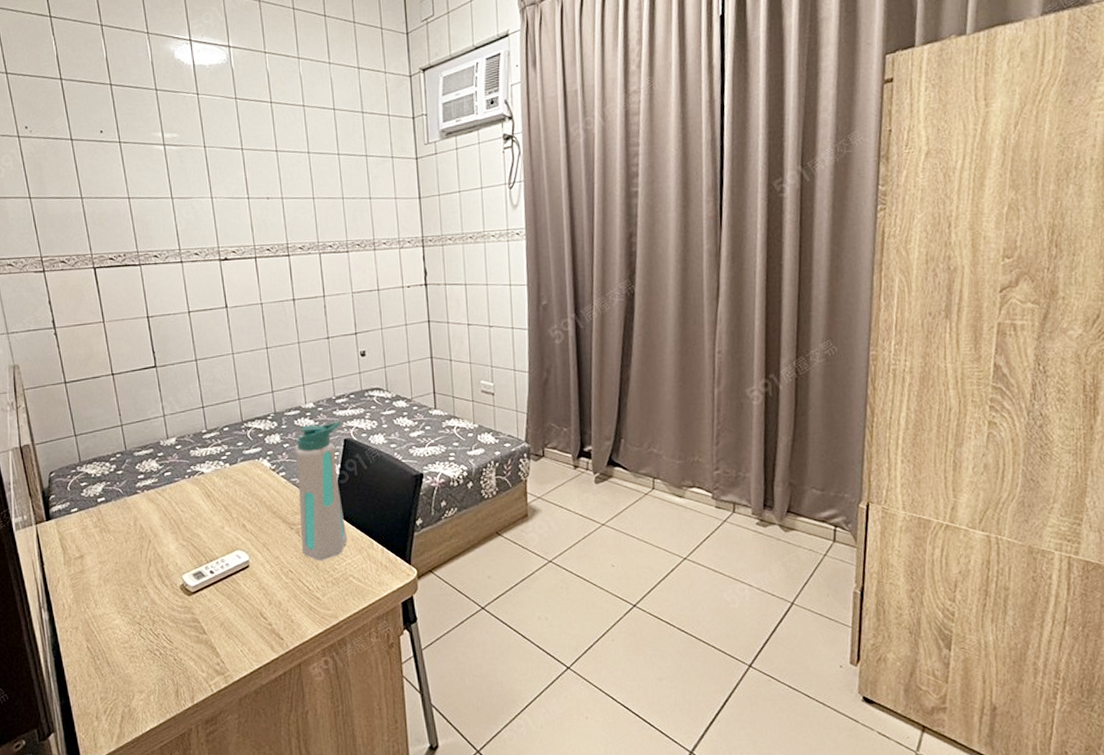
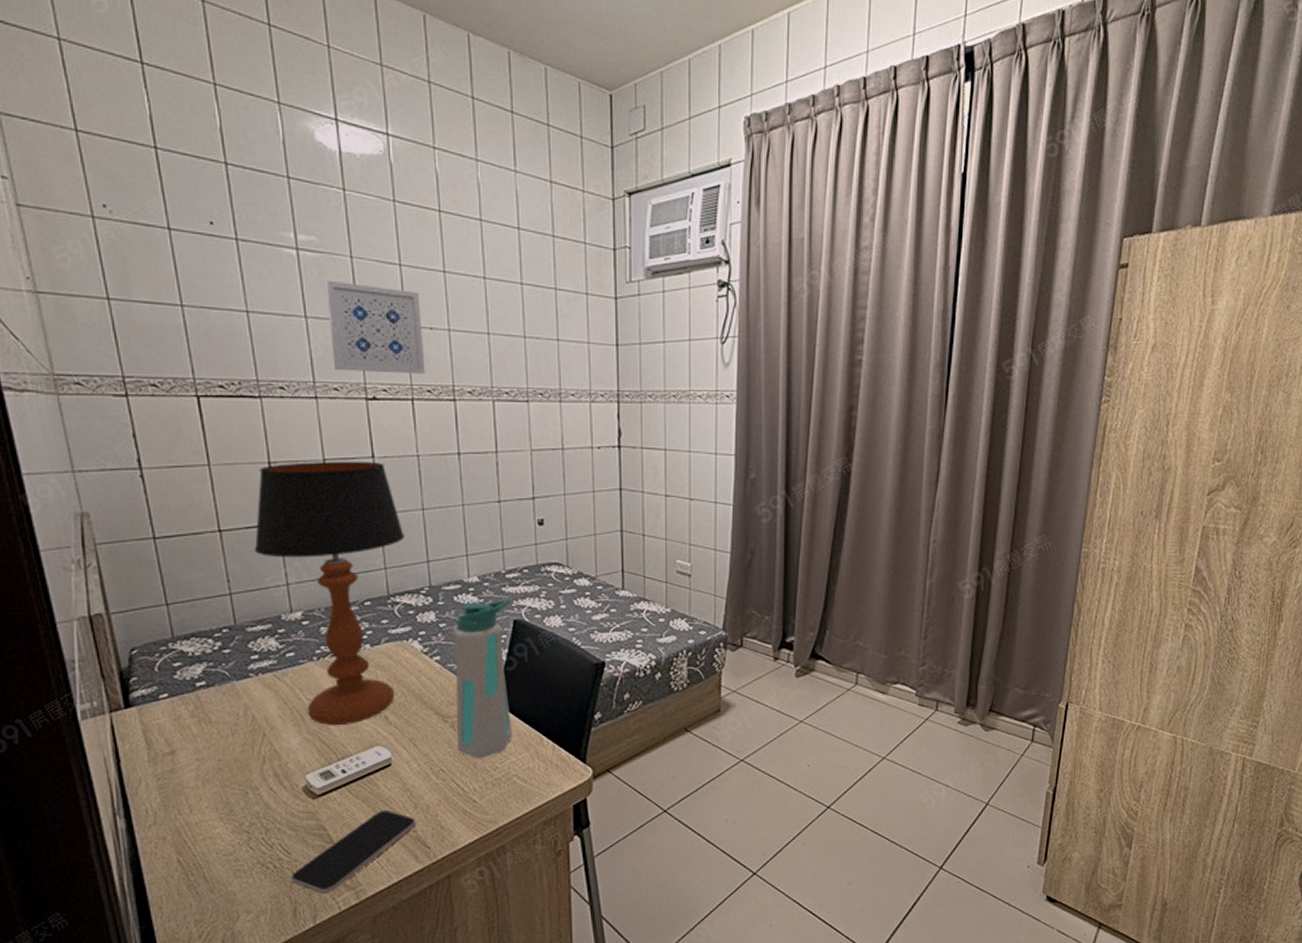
table lamp: none [138,311,253,534] -> present [254,461,405,726]
smartphone: none [173,605,271,679] -> present [291,809,417,895]
wall art: none [186,167,265,239] -> present [325,280,425,374]

